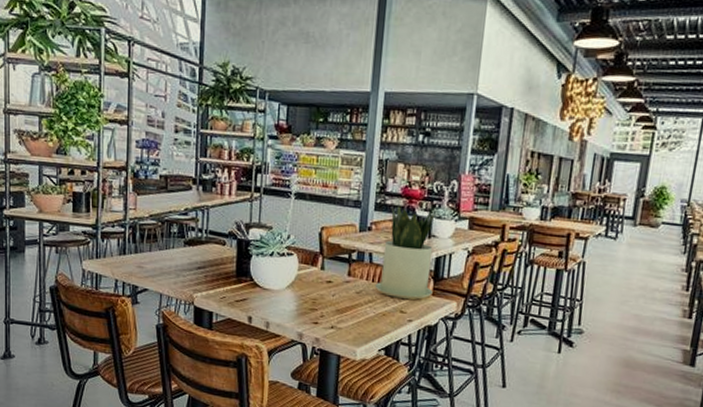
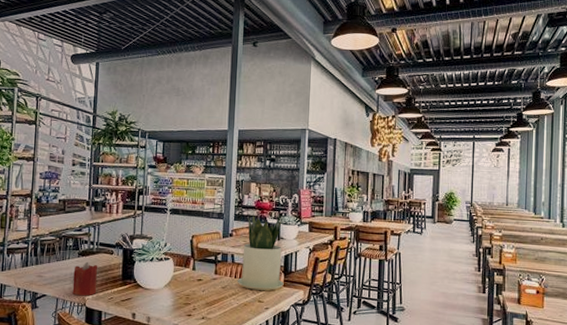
candle: none [178,252,208,294] -> present [72,261,98,296]

